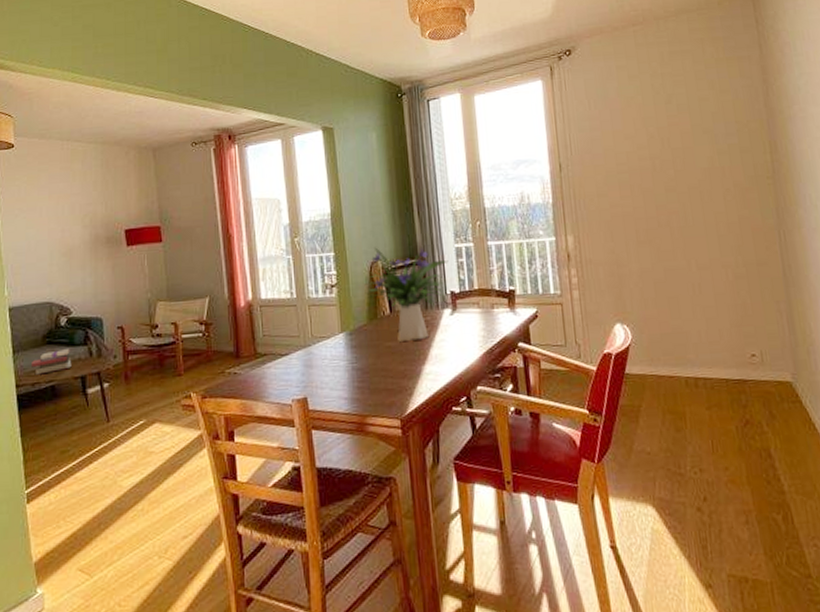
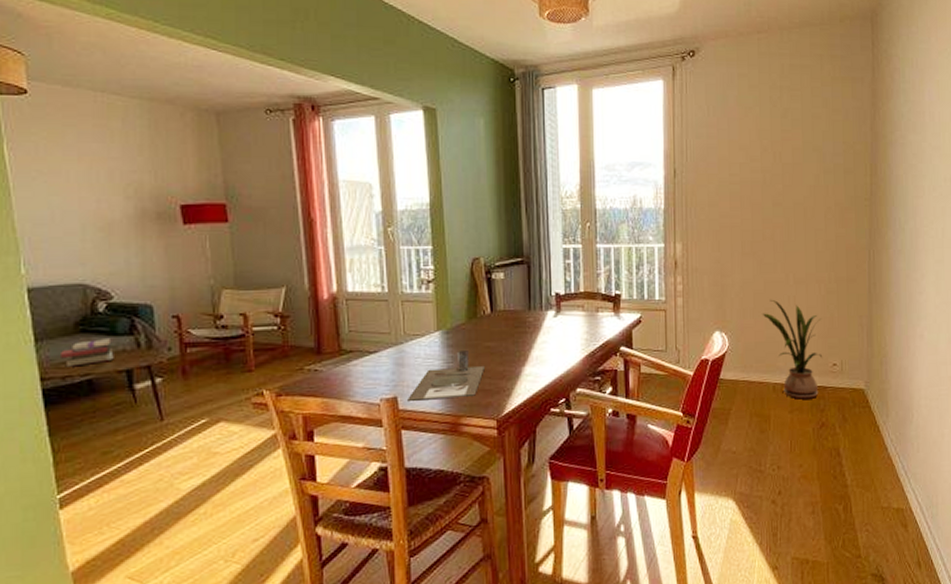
place setting: none [317,349,387,401] -> present [408,349,485,401]
flower arrangement: present [366,247,449,341] -> none [466,243,555,342]
house plant: none [665,287,739,395] -> present [762,299,823,400]

